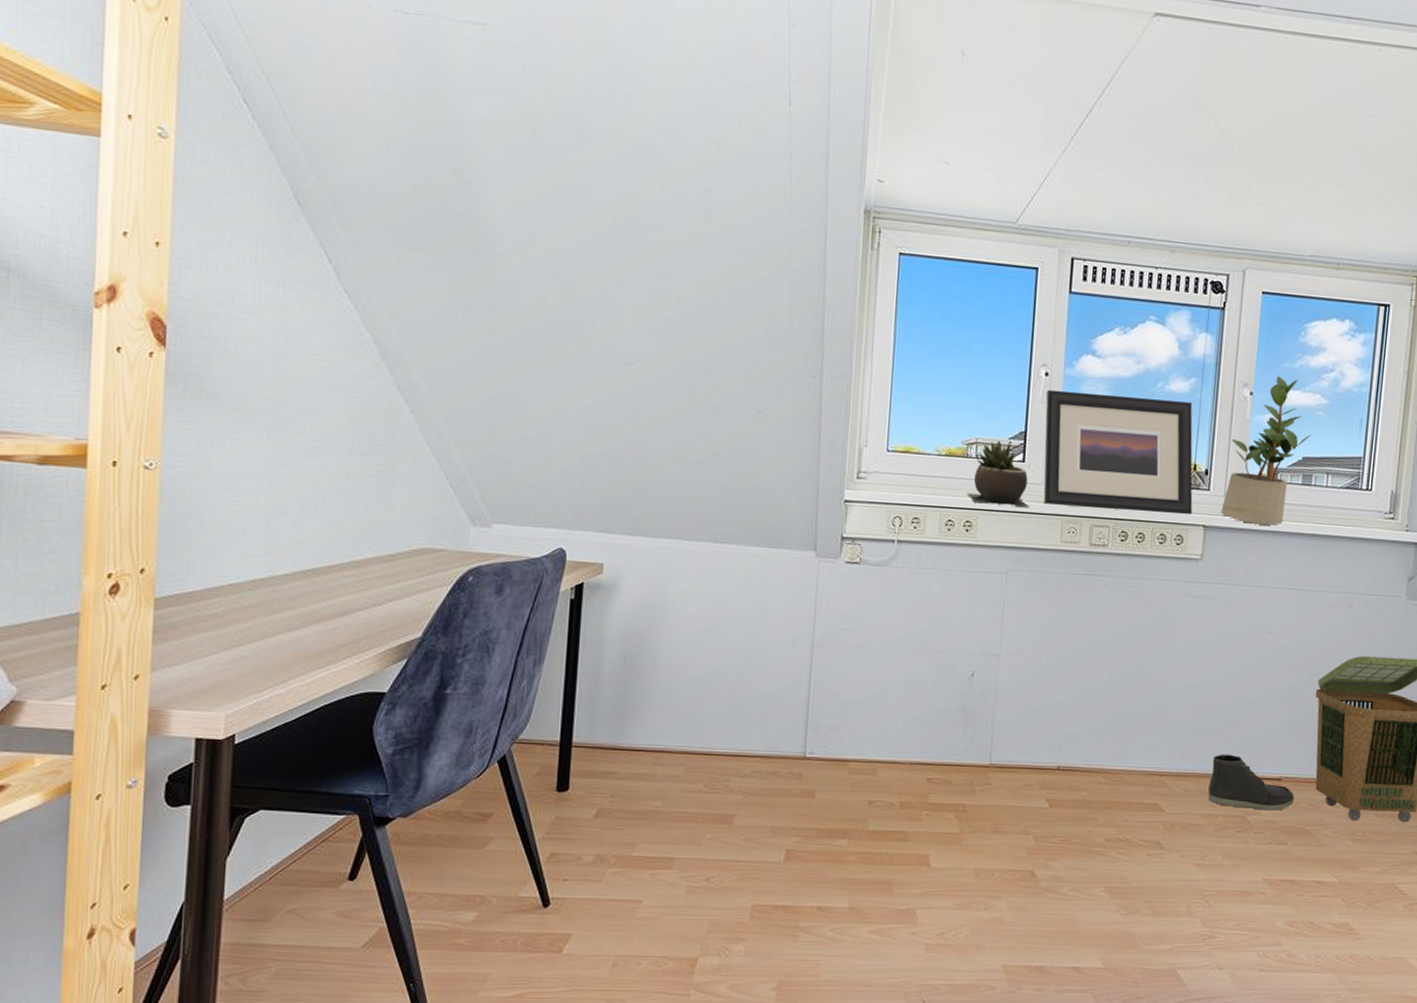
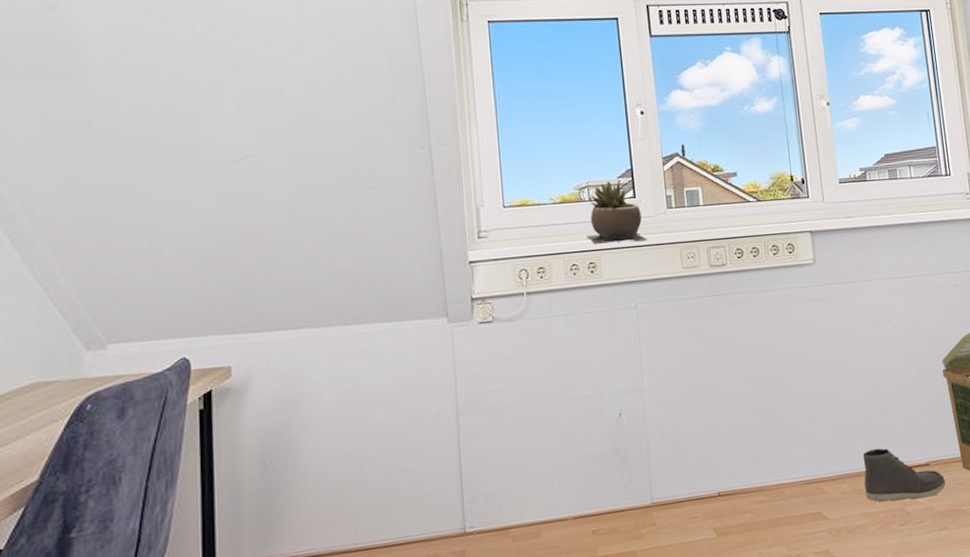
picture frame: present [1043,389,1193,515] -> none [645,120,798,236]
potted plant: present [1221,377,1313,526] -> none [820,85,889,223]

